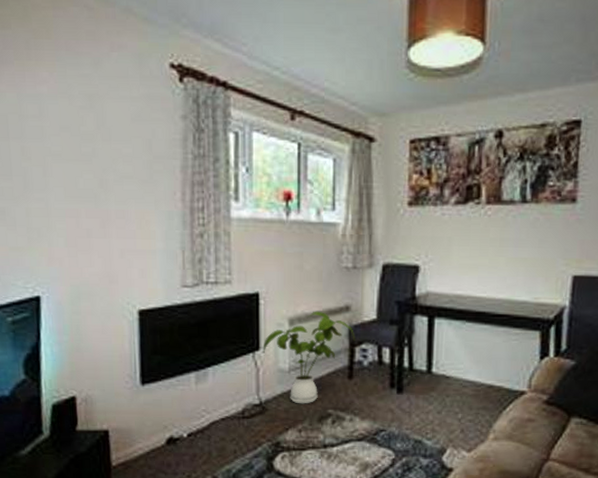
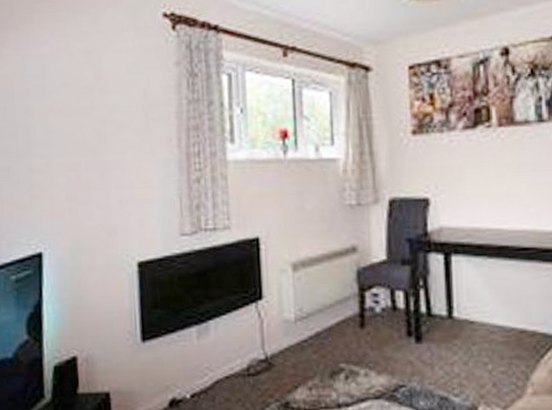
house plant: present [262,311,355,404] -> none [265,253,365,358]

